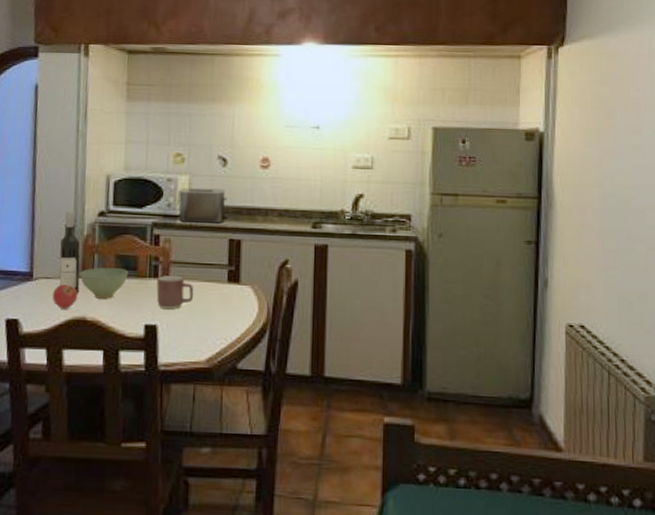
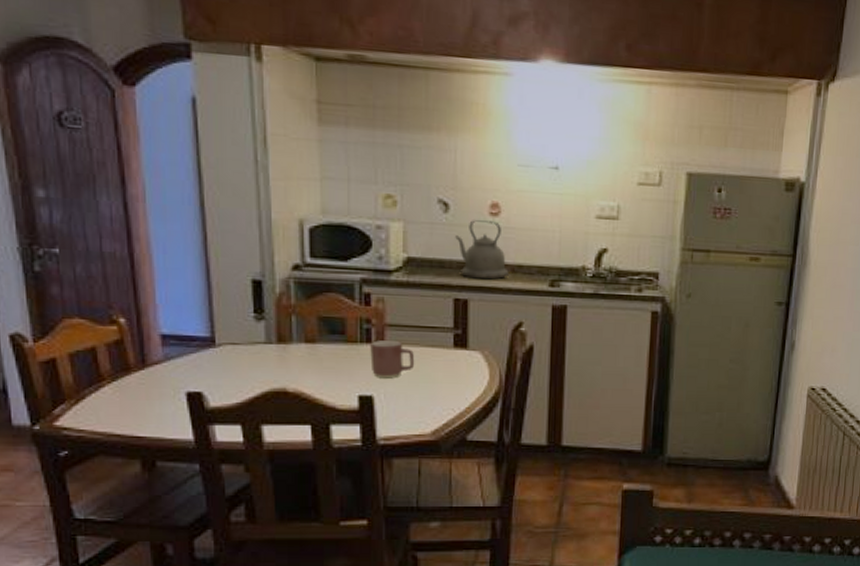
fruit: present [53,284,78,309] -> none [243,351,275,380]
bottle: present [59,211,80,294] -> none [245,263,276,362]
bowl: present [79,267,129,299] -> none [275,331,335,368]
toaster: present [179,187,227,225] -> none [392,237,451,282]
kettle: none [232,172,277,223] -> present [455,220,509,280]

